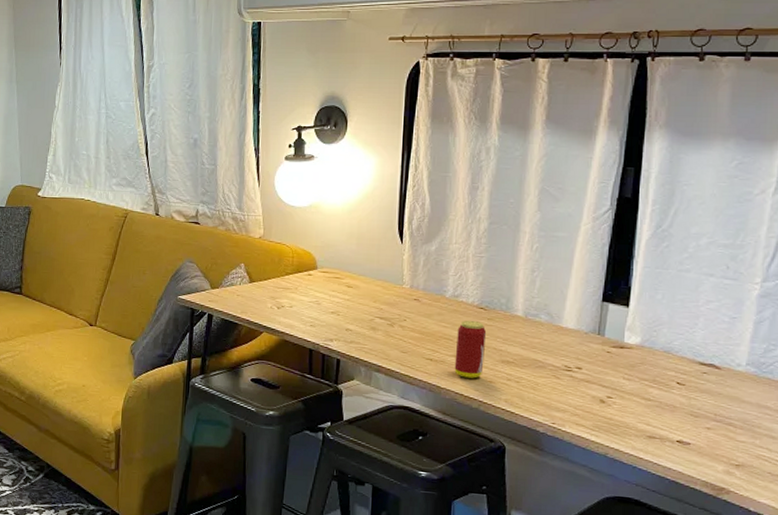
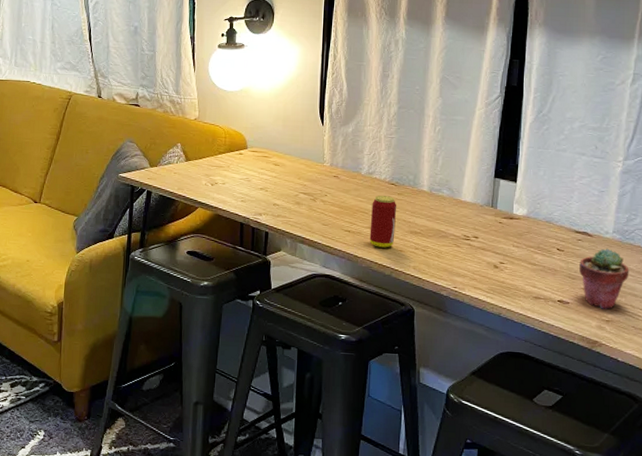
potted succulent: none [704,383,766,452] -> present [579,248,629,309]

